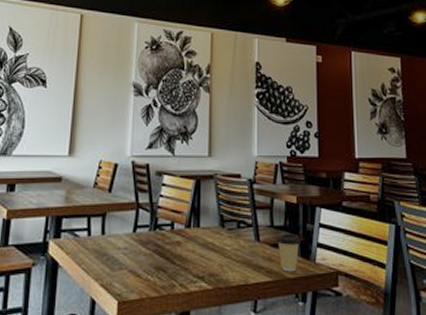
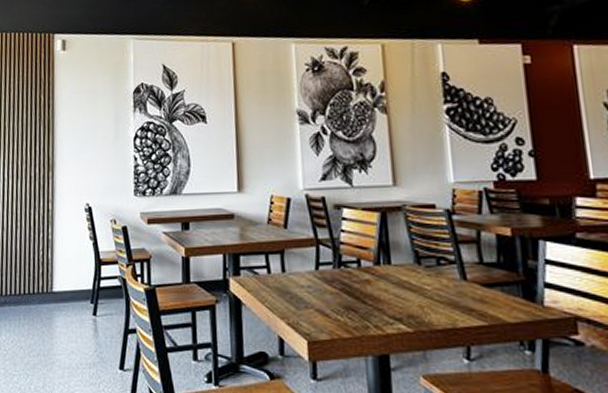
coffee cup: present [277,233,300,272] -> none [488,271,521,316]

